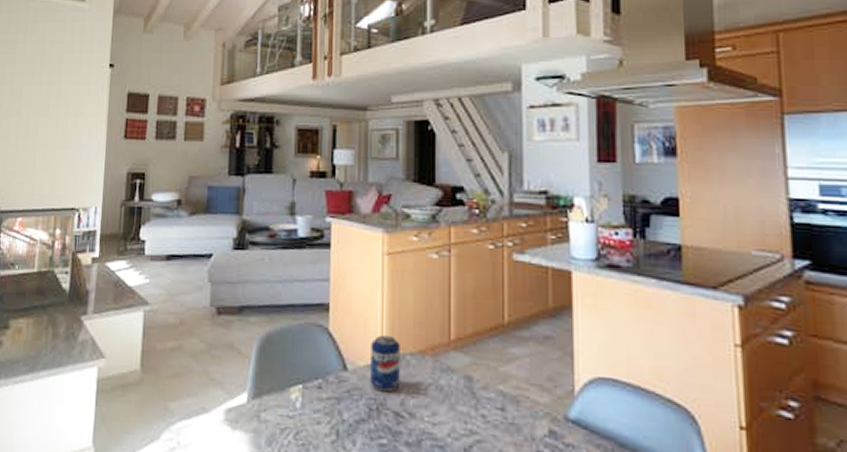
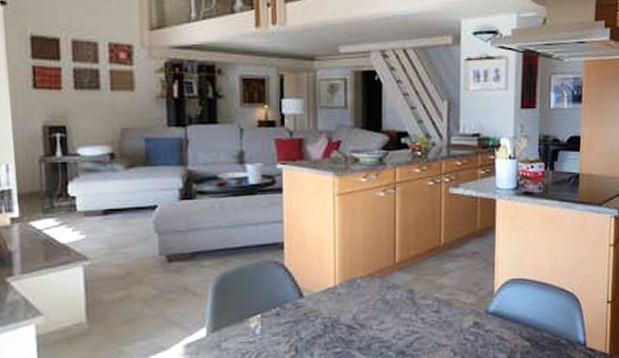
beverage can: present [370,335,400,392] -> none [325,264,352,311]

